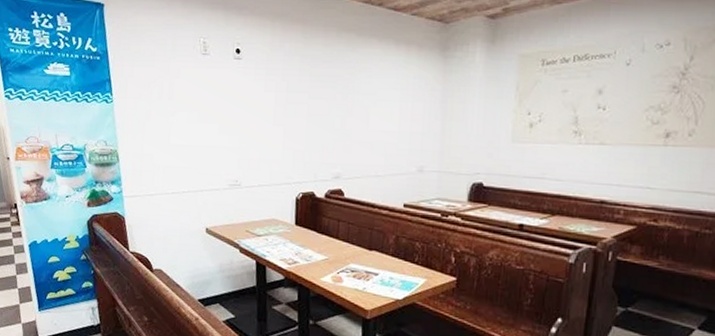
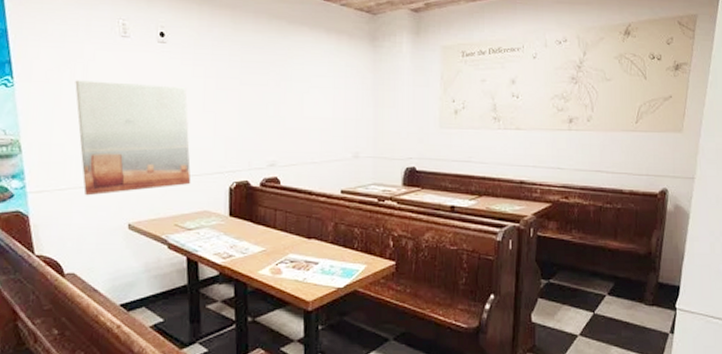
wall art: none [162,96,262,202] -> present [75,80,191,196]

